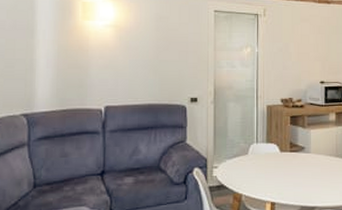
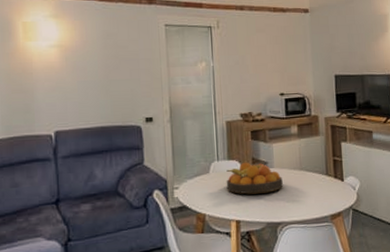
fruit bowl: none [263,146,318,178] -> present [226,162,283,195]

